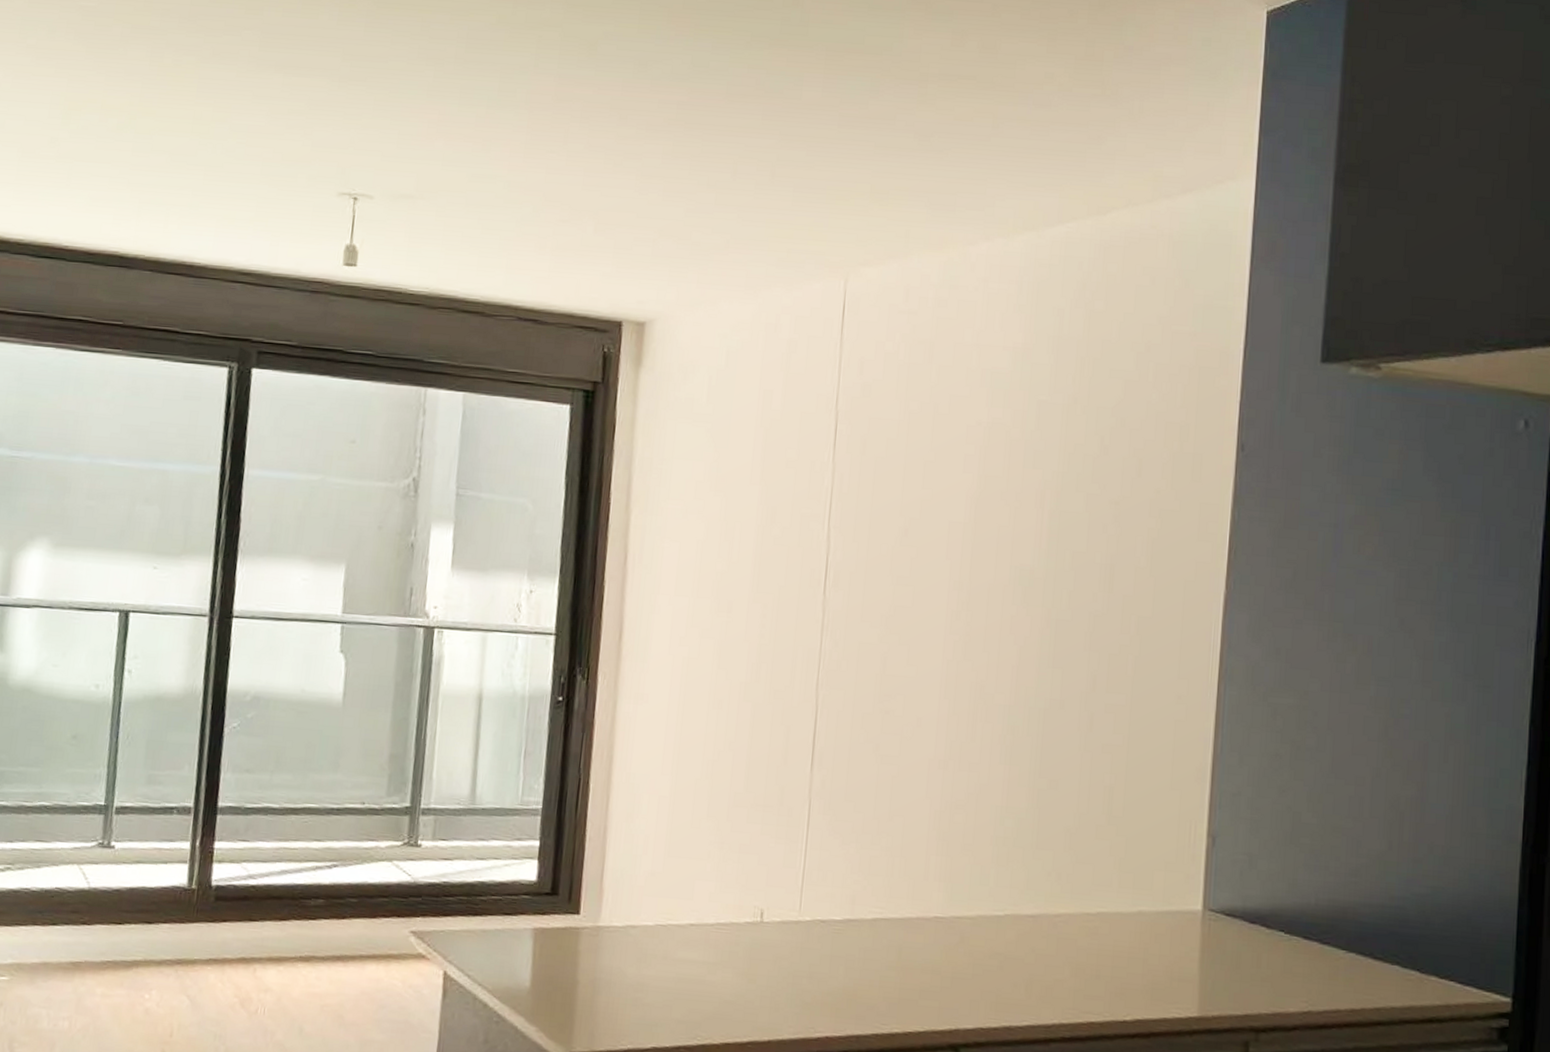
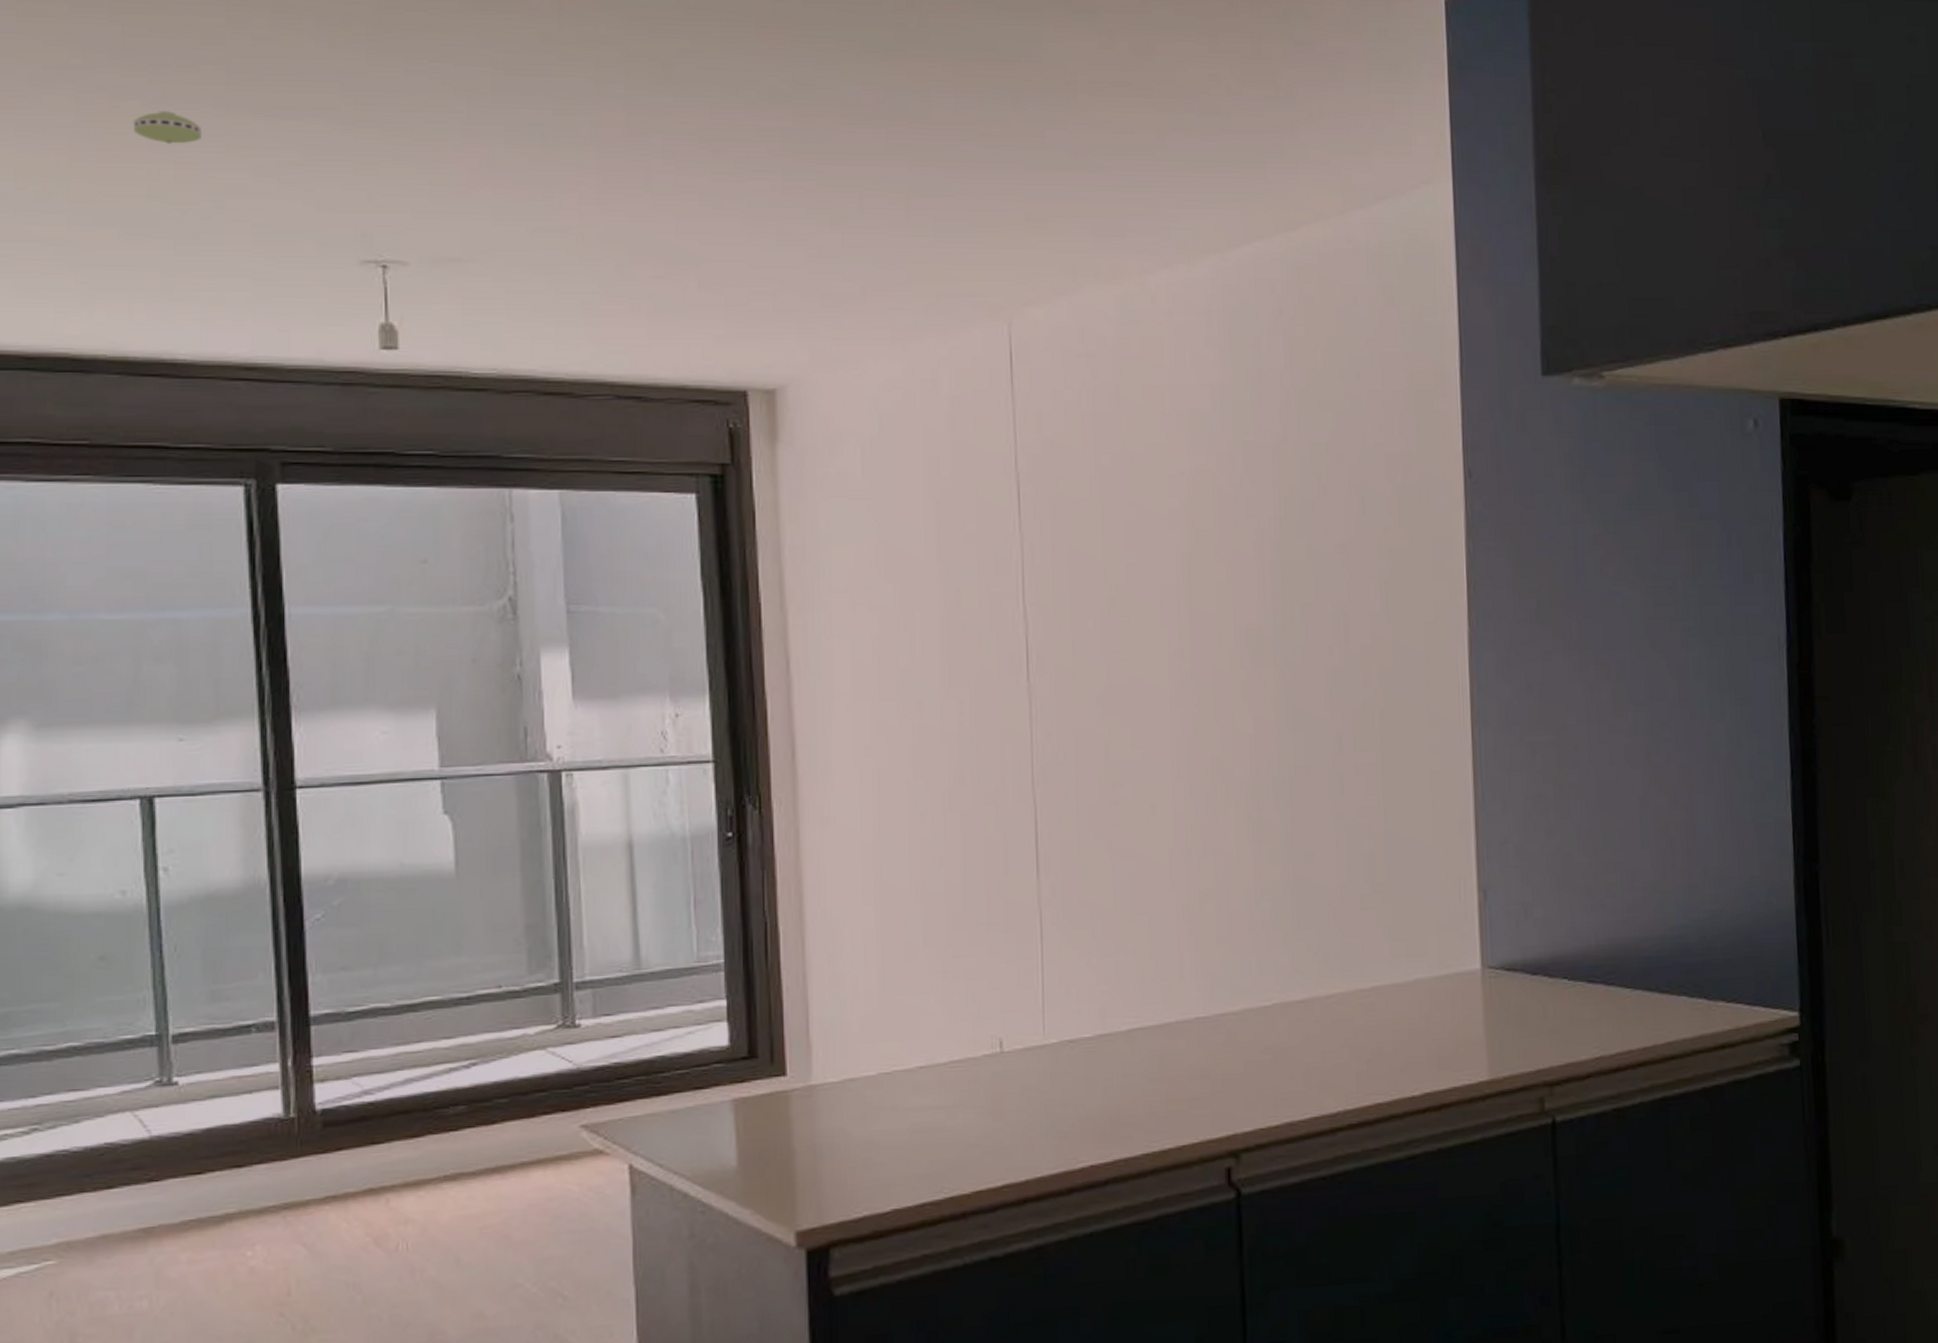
smoke detector: none [188,65,237,92] -> present [133,111,203,144]

